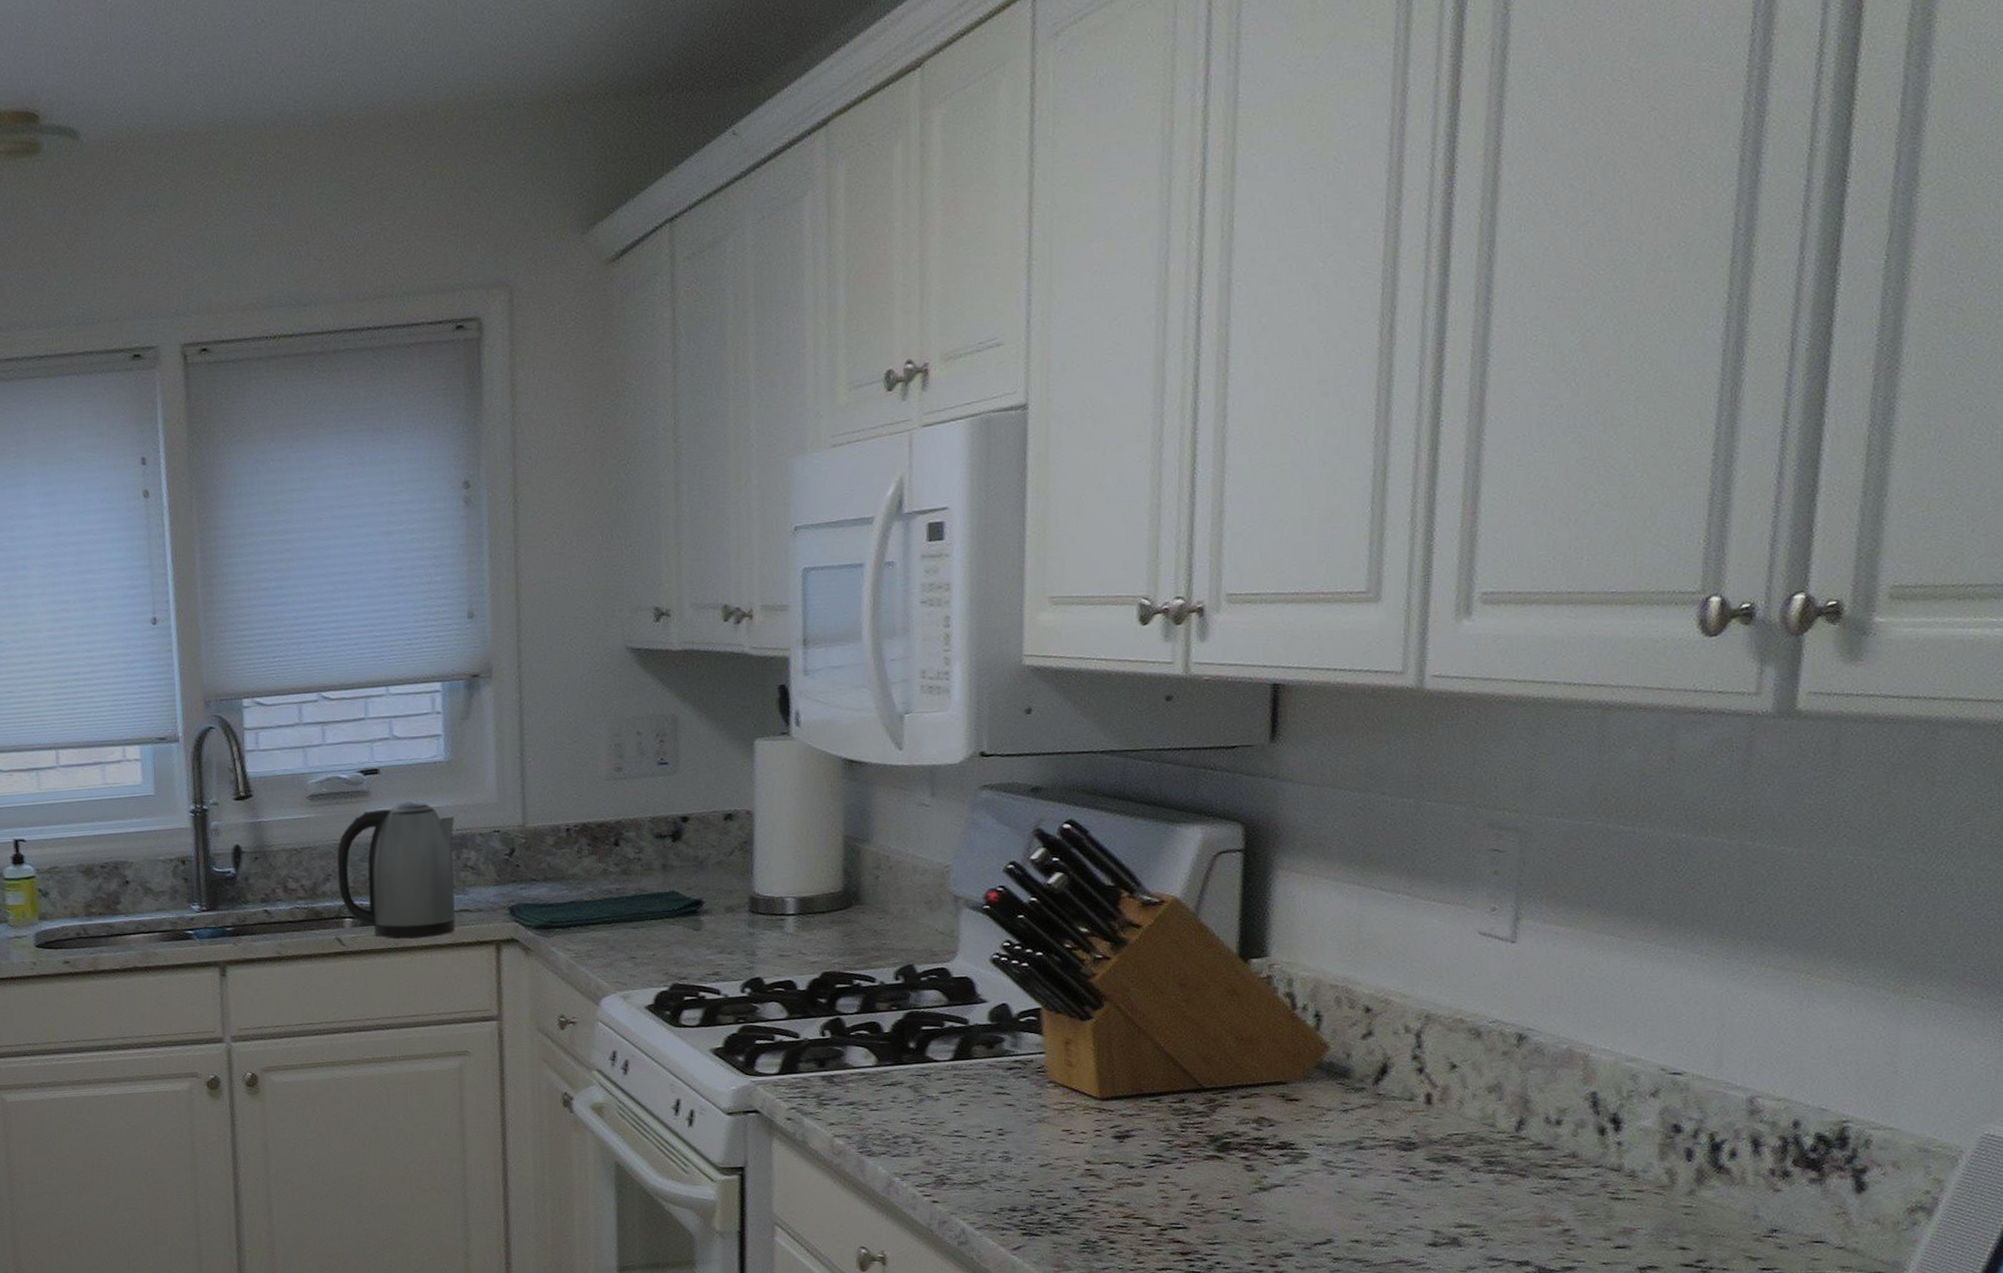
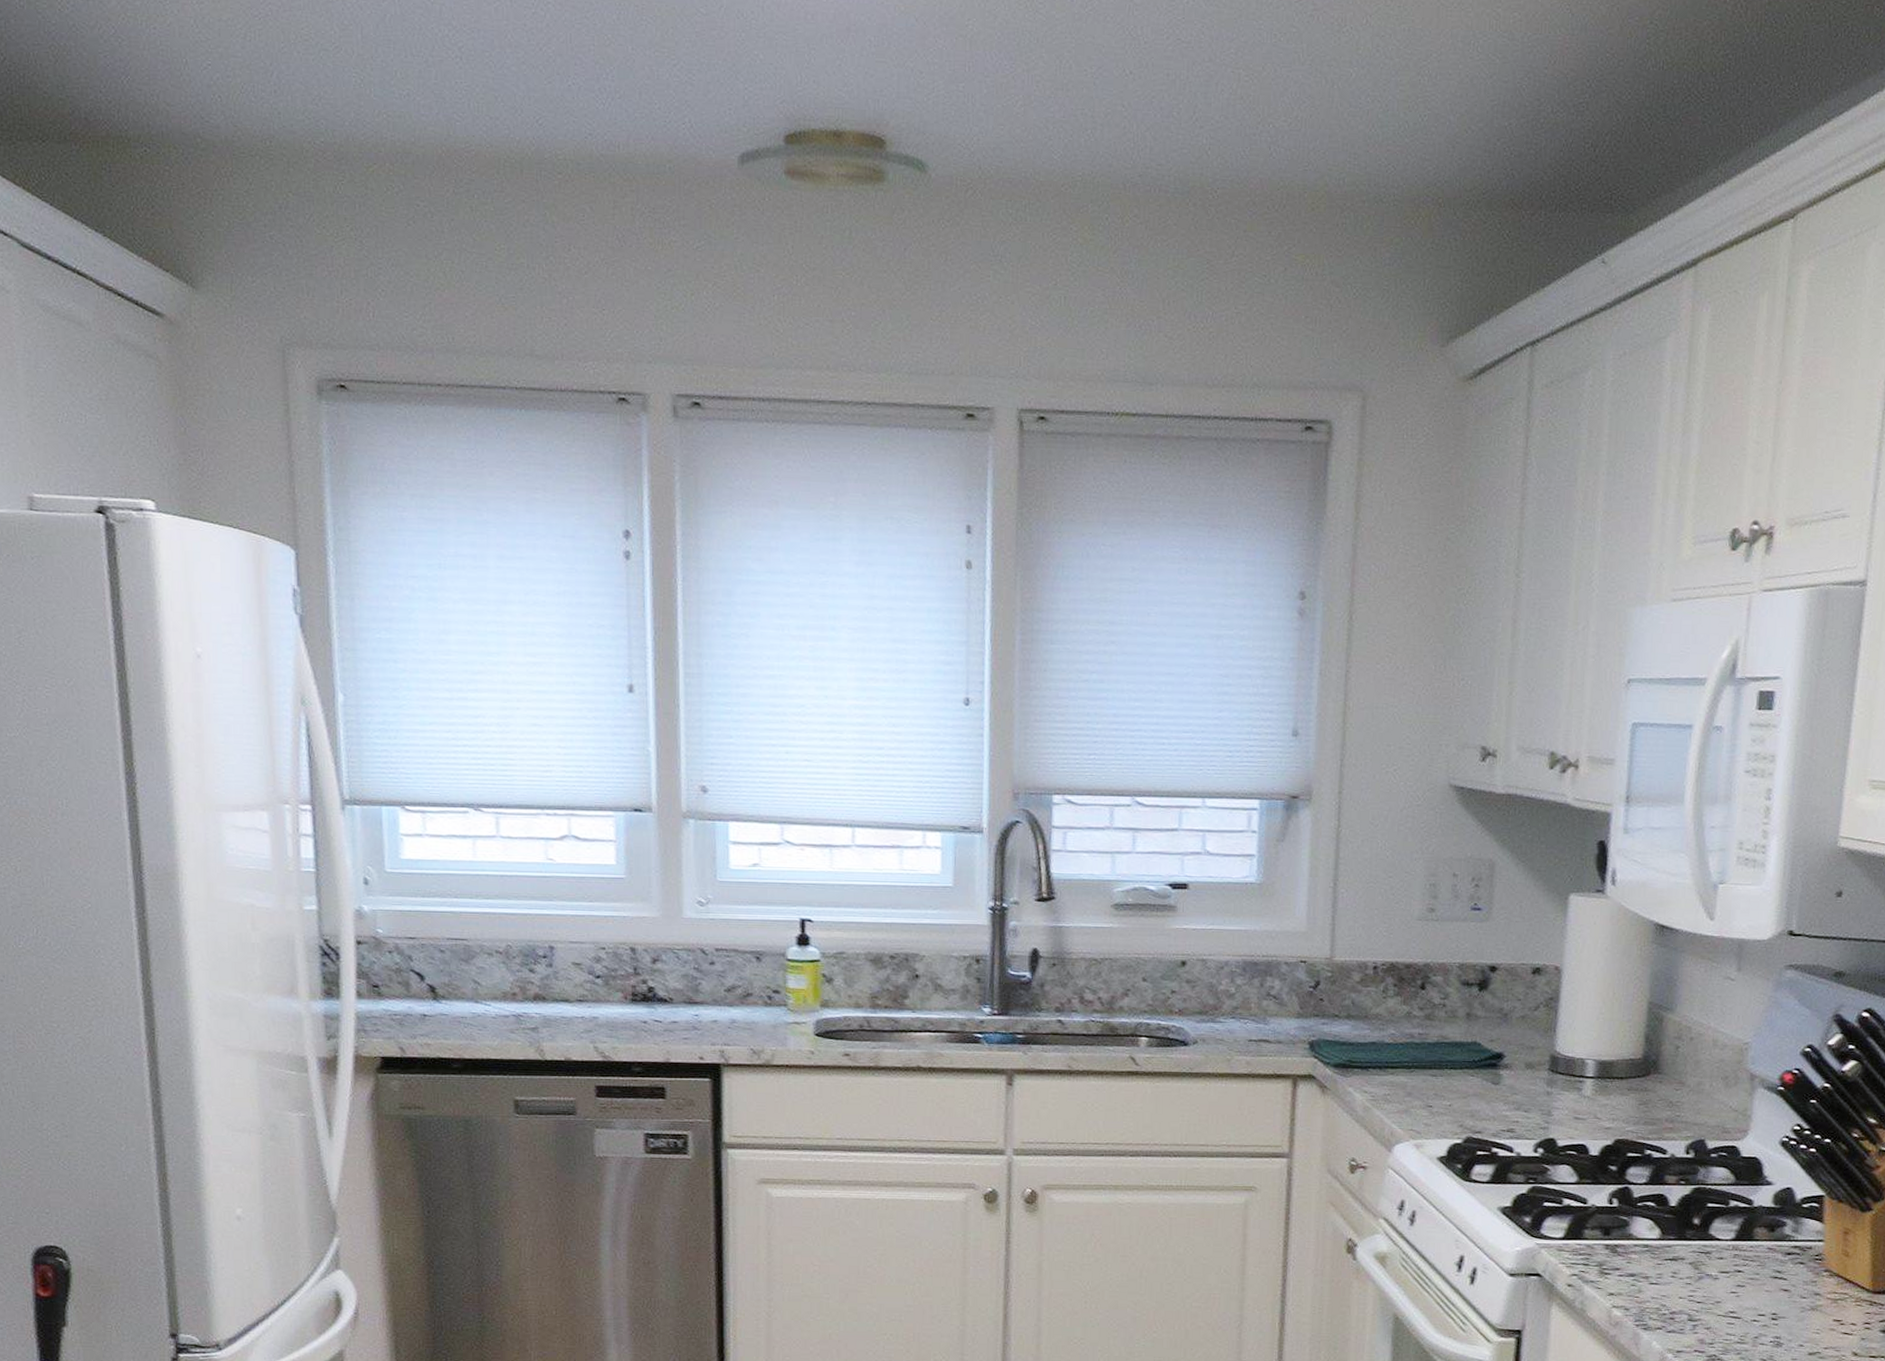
kettle: present [337,802,456,938] -> none [1136,921,1262,1065]

